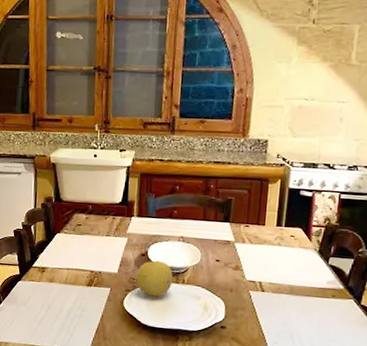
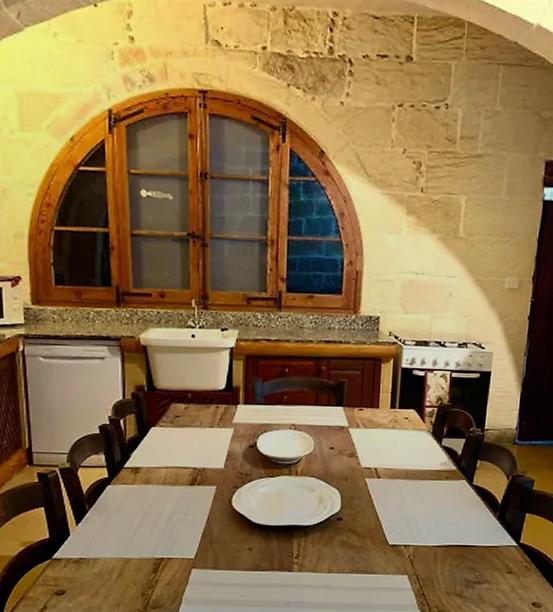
fruit: present [136,260,173,297] -> none [245,452,285,492]

